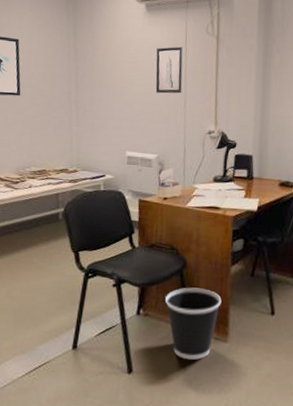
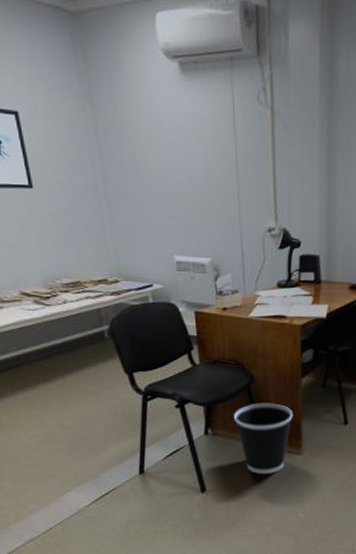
wall art: present [155,46,183,94] -> none [199,120,234,183]

